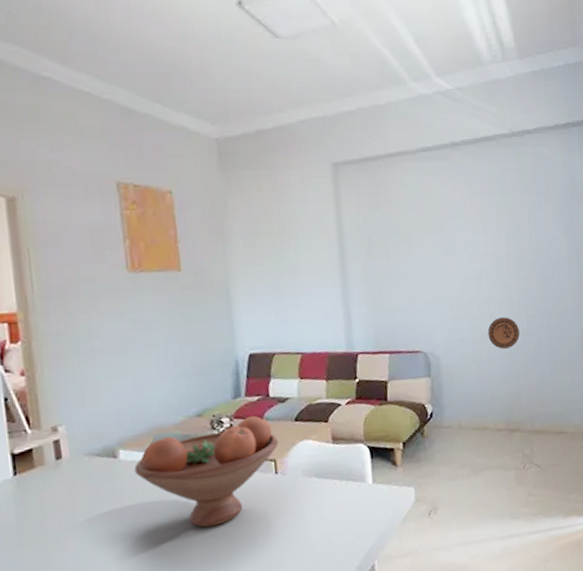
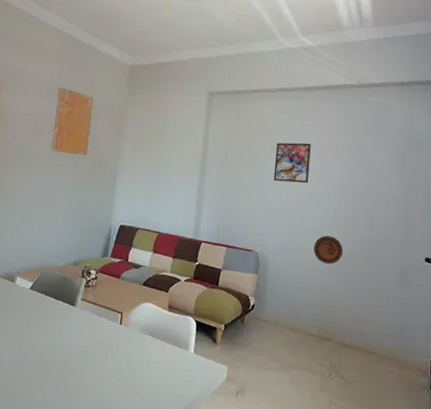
fruit bowl: present [134,415,279,528] -> none [23,273,128,354]
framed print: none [428,212,471,264] -> present [273,142,311,184]

